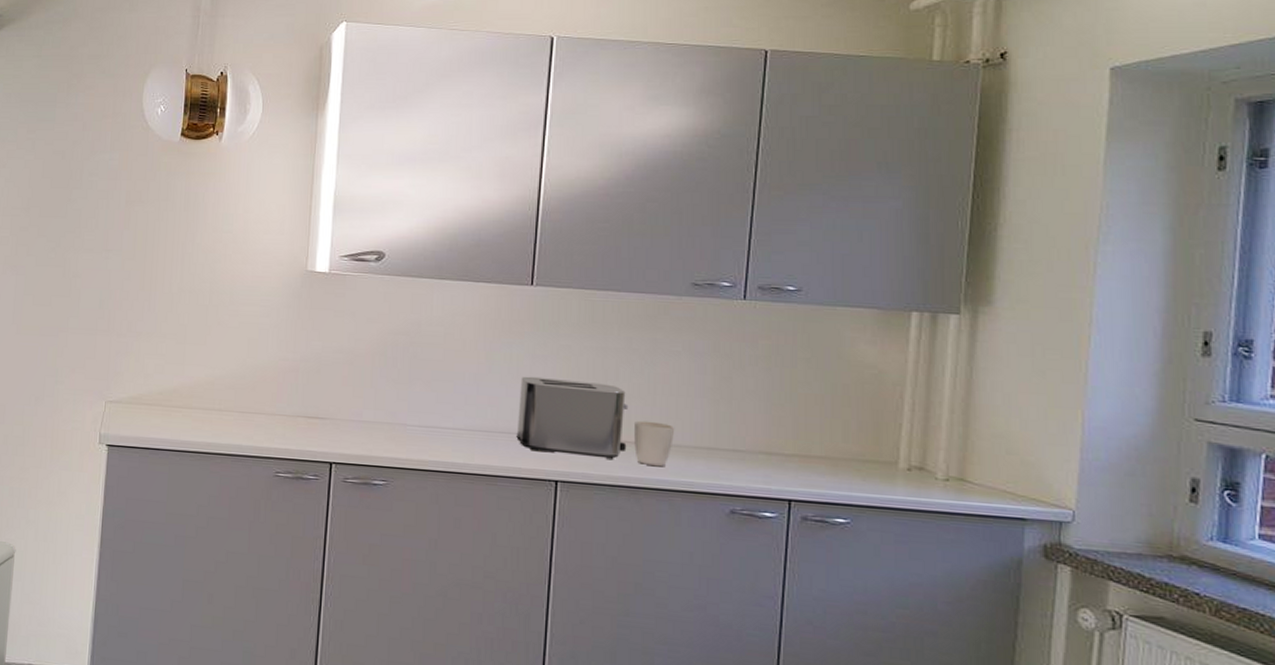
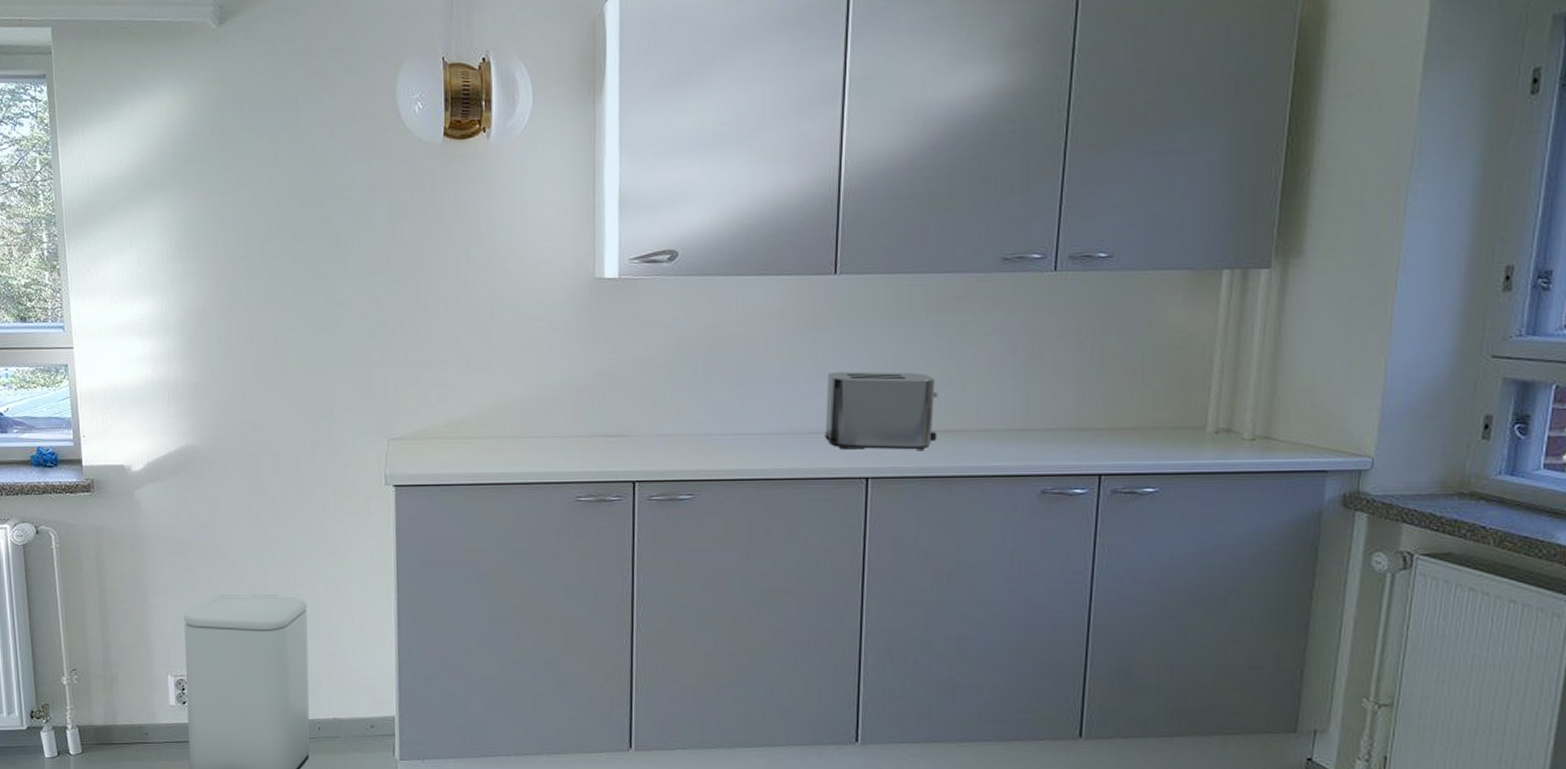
cup: present [634,420,675,467] -> none [945,407,986,454]

